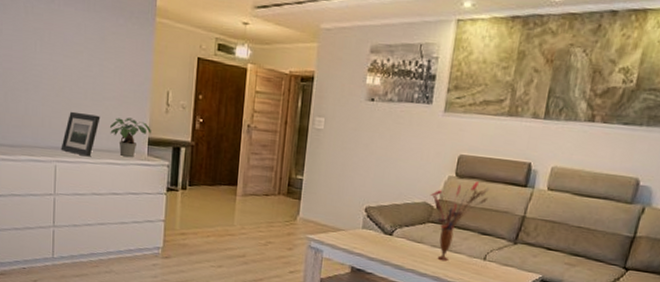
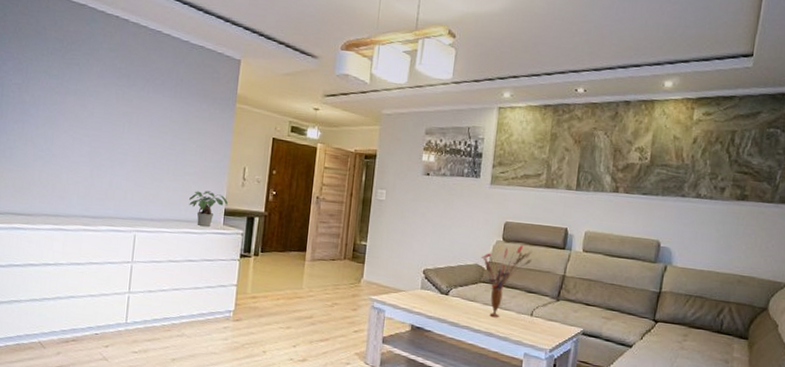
picture frame: present [61,111,101,157] -> none [141,185,181,227]

